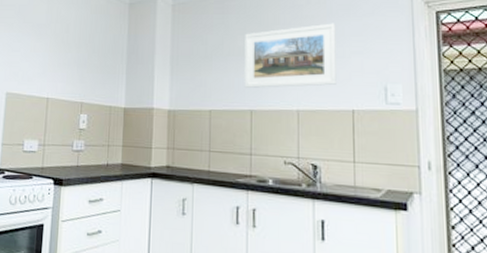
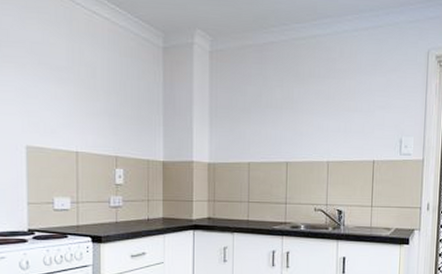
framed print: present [244,23,337,88] -> none [281,78,364,141]

